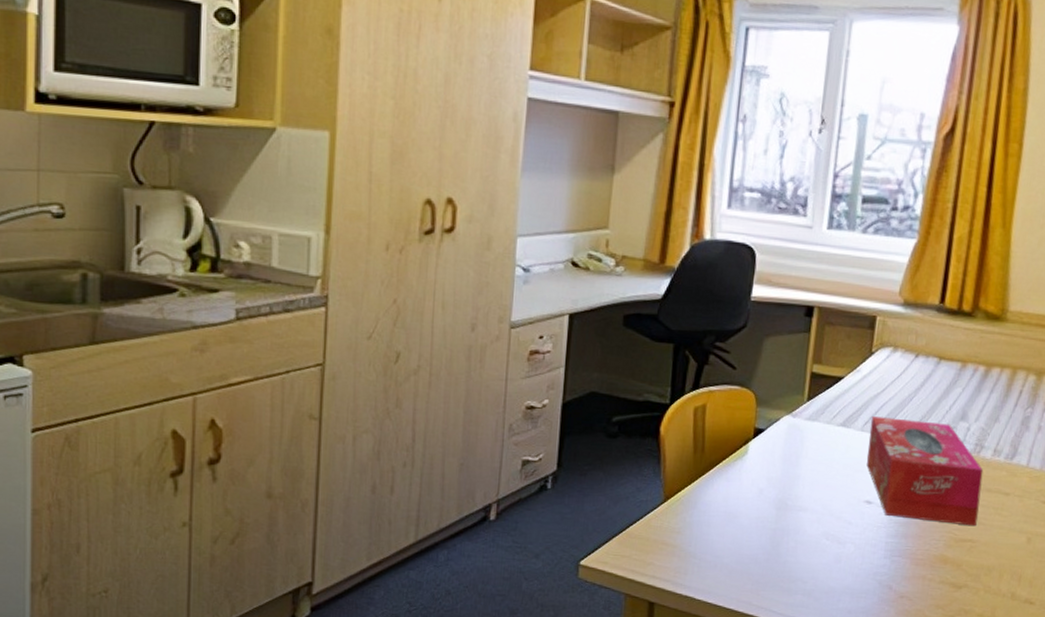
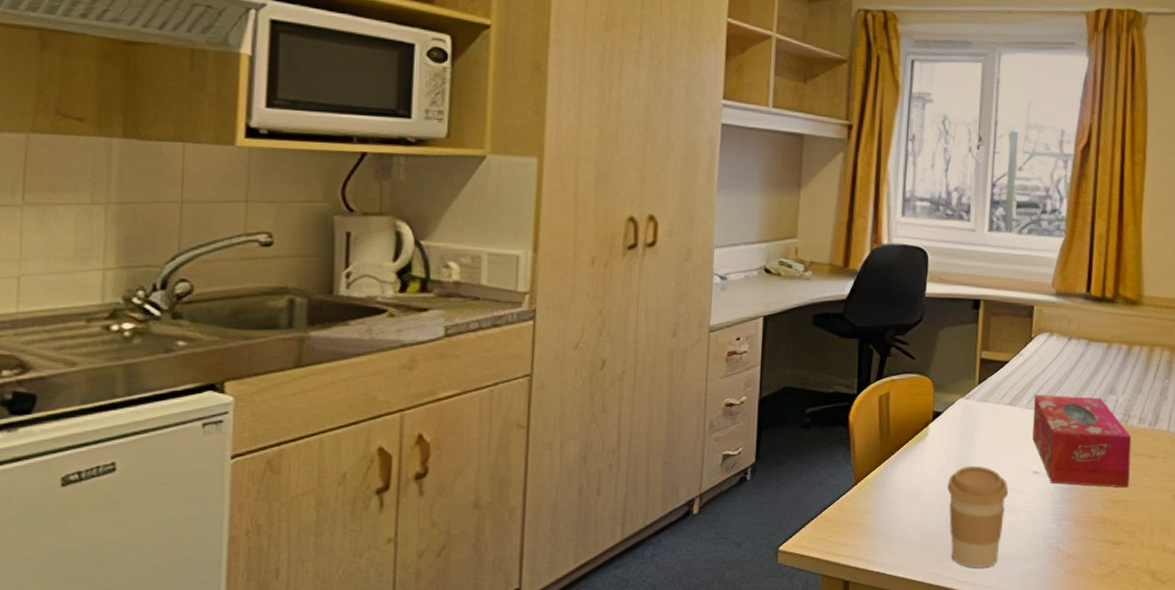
coffee cup: none [767,490,837,601] -> present [947,465,1009,568]

